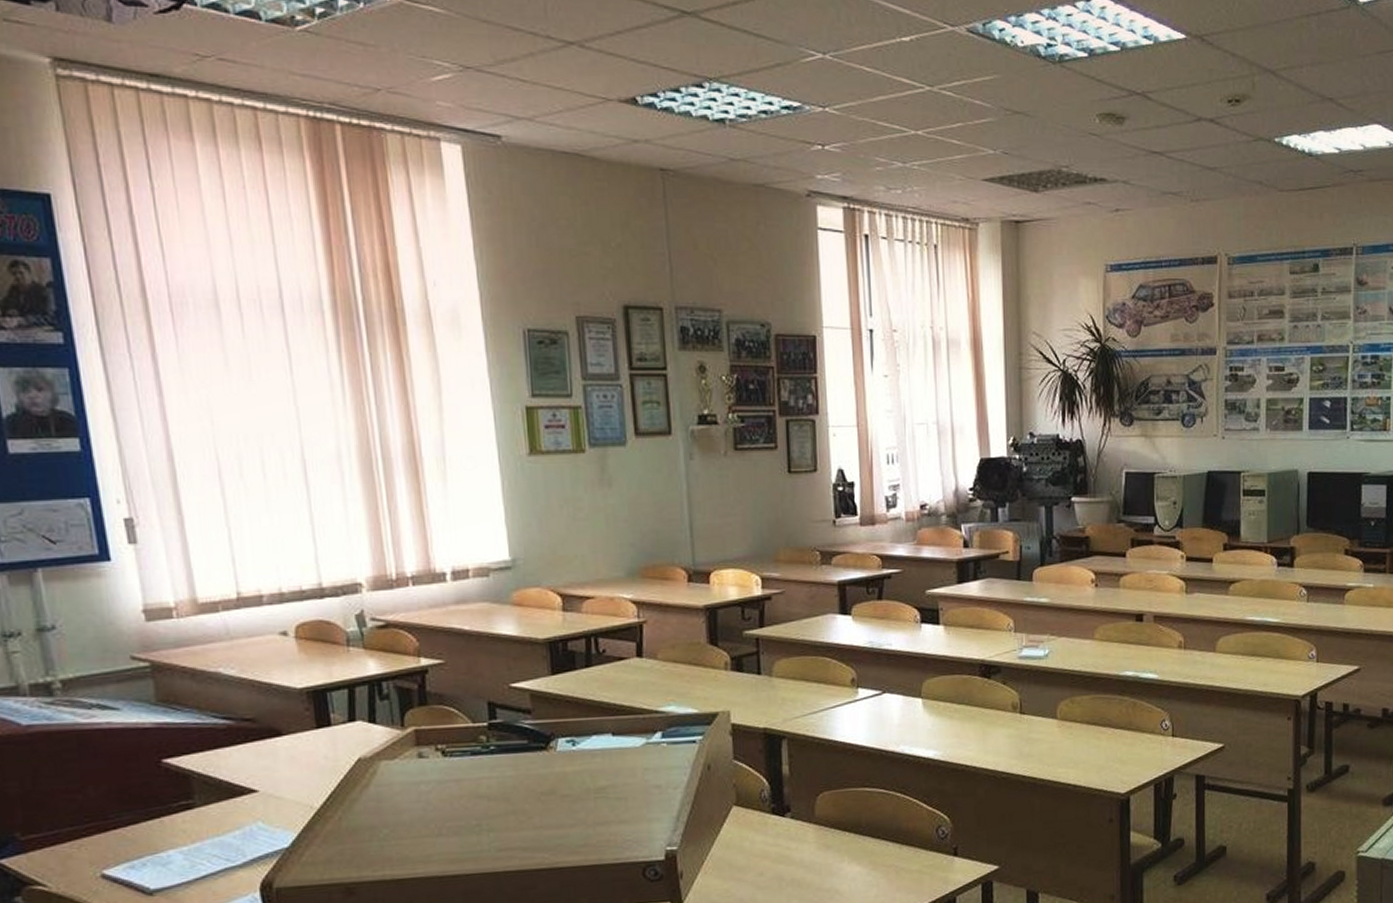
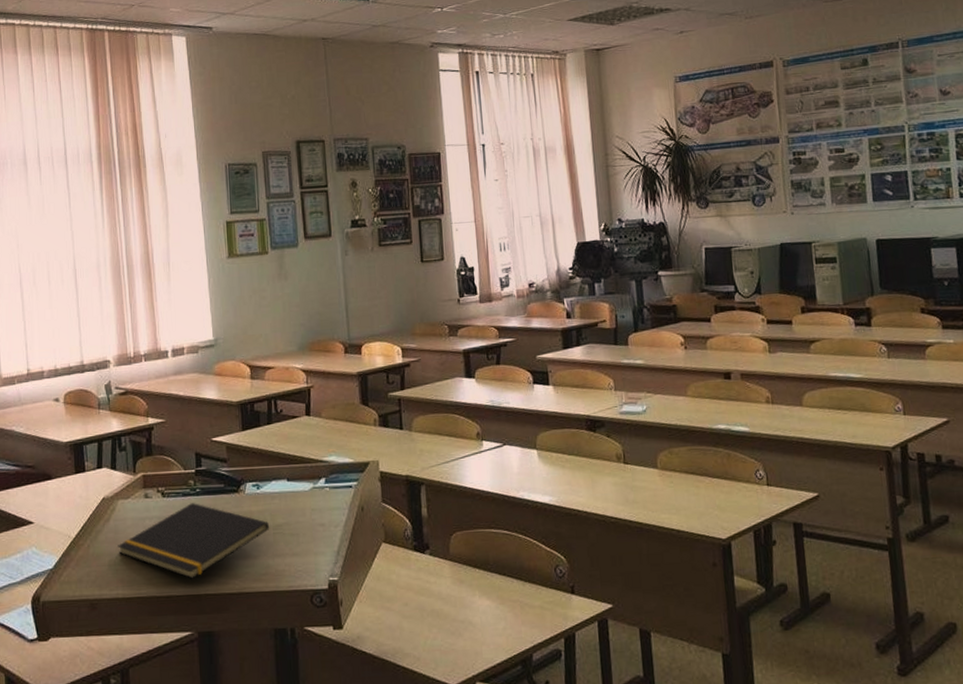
notepad: none [382,763,590,854] -> present [118,503,270,579]

